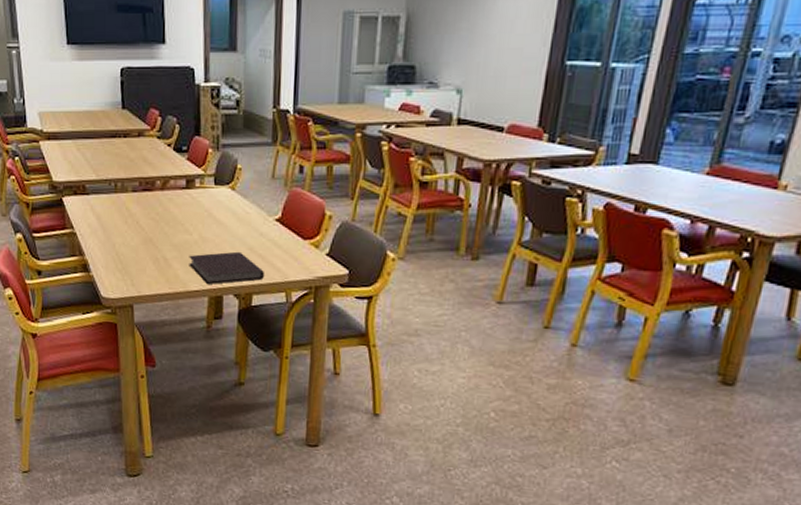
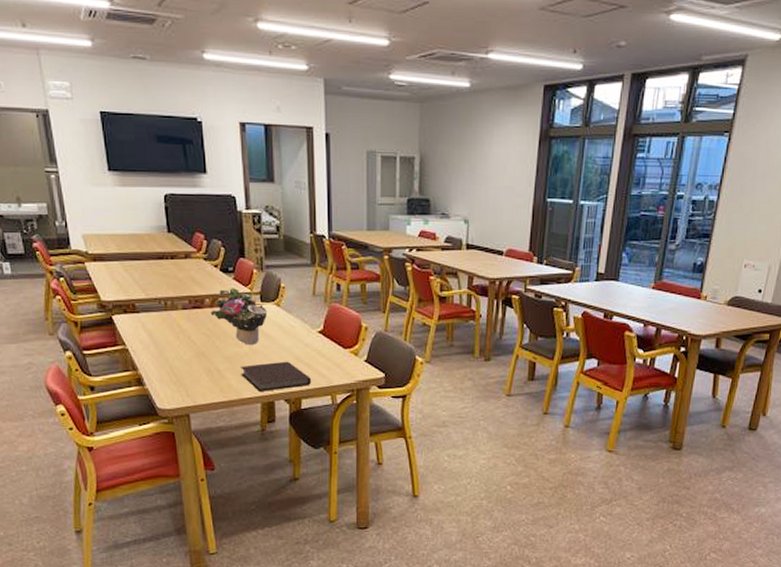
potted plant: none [161,169,221,232] -> present [210,288,268,344]

